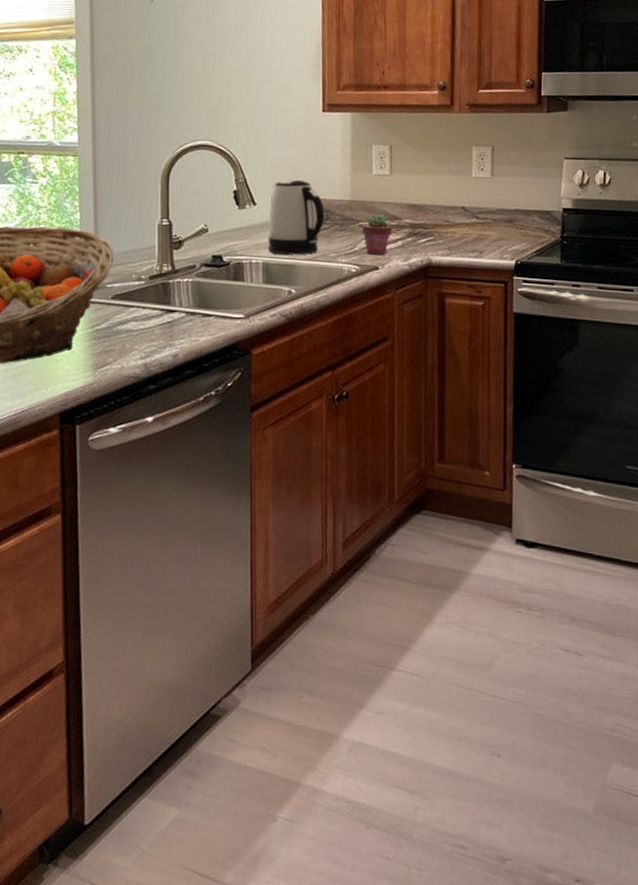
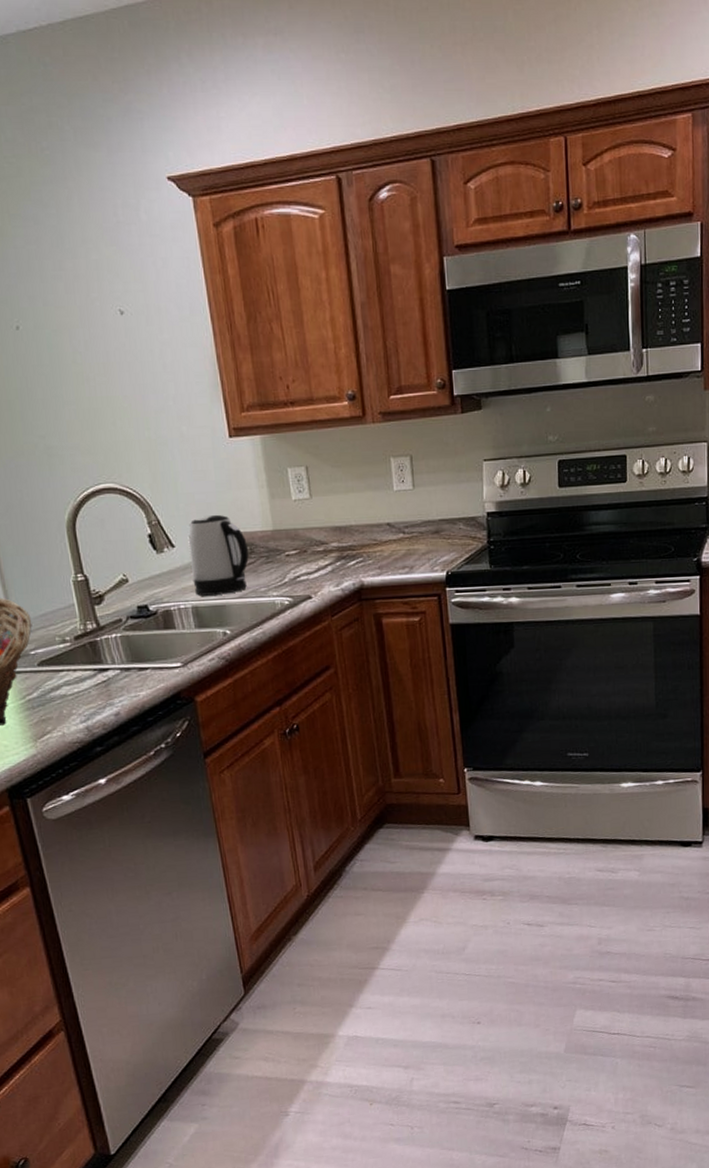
potted succulent: present [361,213,393,255] -> none [288,540,321,585]

